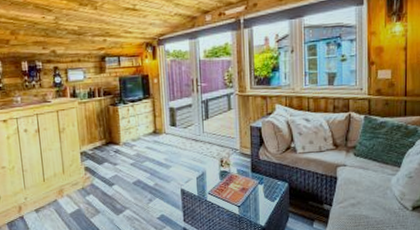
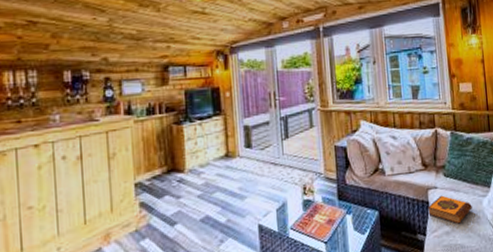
hardback book: none [336,172,380,198] -> present [428,195,472,224]

